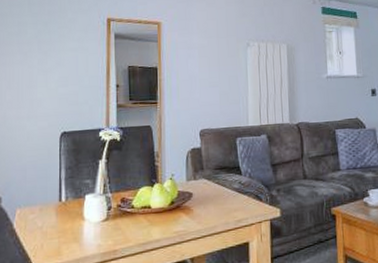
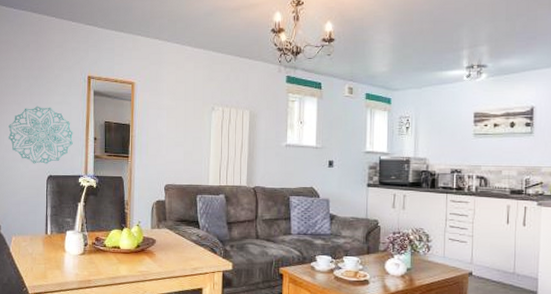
wall decoration: none [12,54,91,120] -> present [8,106,73,164]

